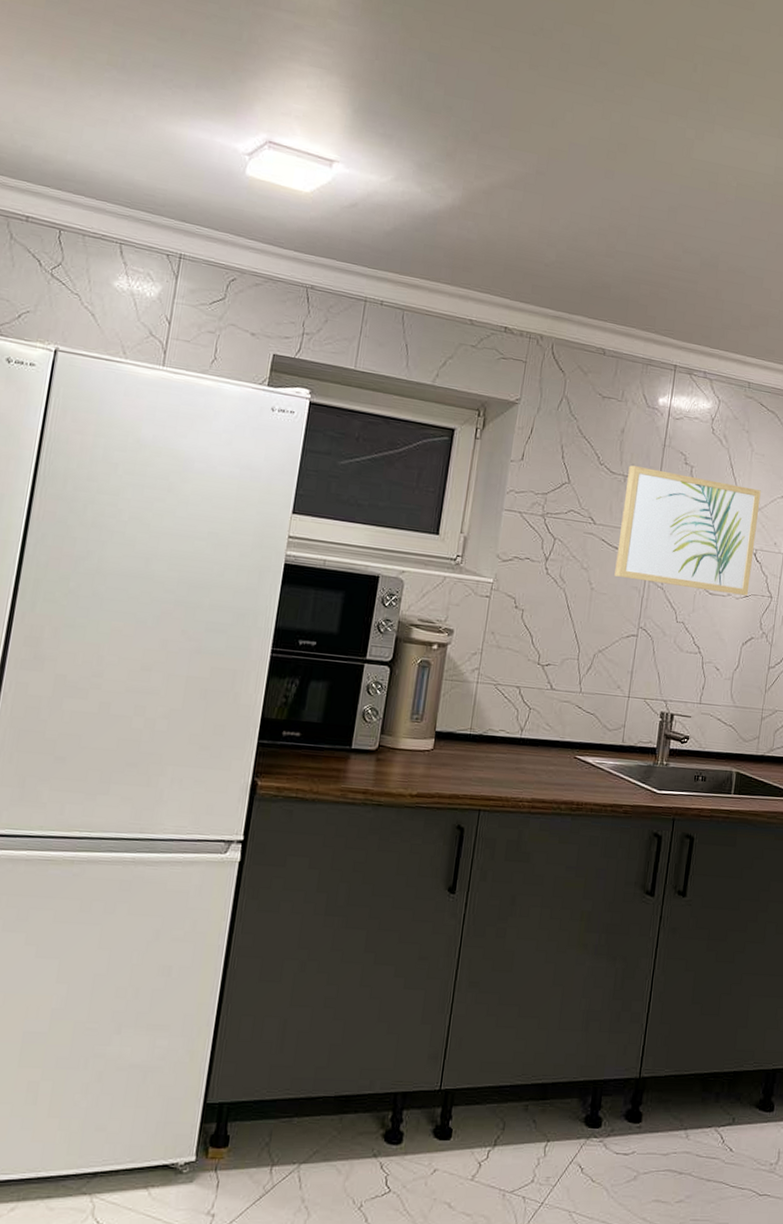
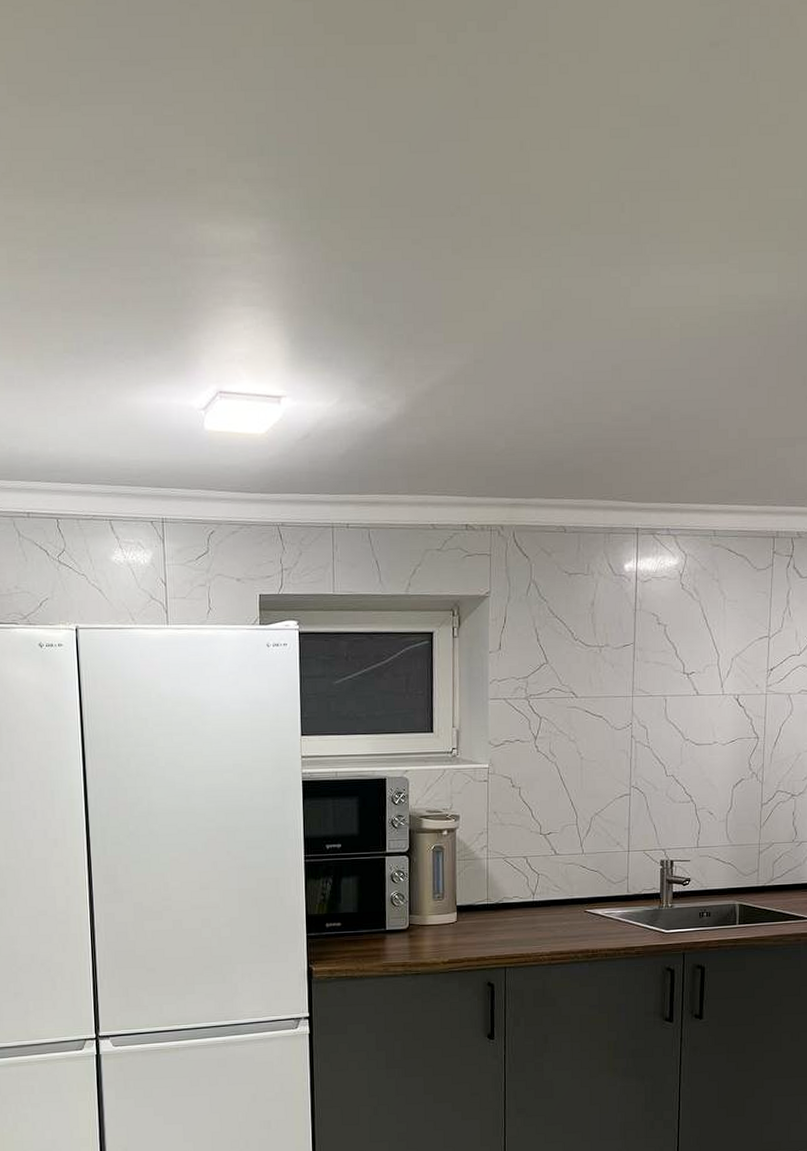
wall art: present [614,465,761,596] -> none [601,634,737,743]

